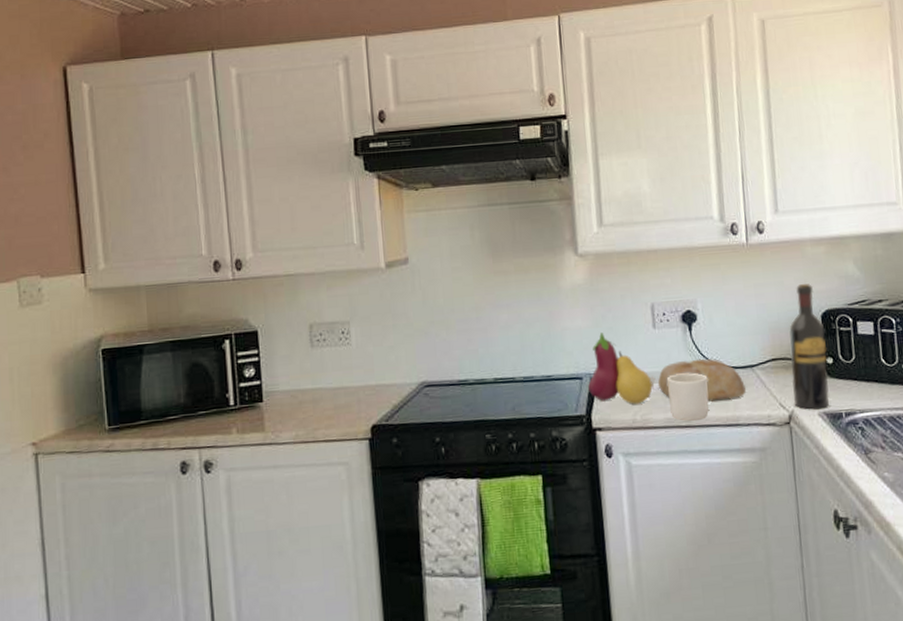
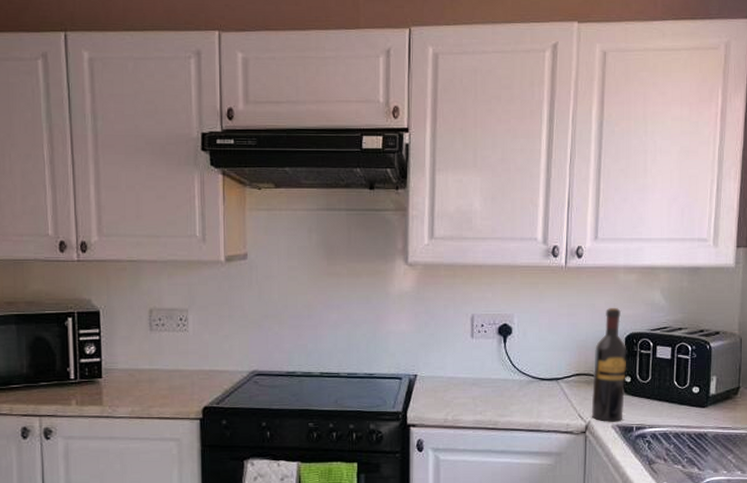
fruit: present [588,333,656,404] -> none [407,338,469,405]
bread: present [657,358,746,401] -> none [470,369,549,408]
mug: present [667,372,709,422] -> none [480,381,516,425]

